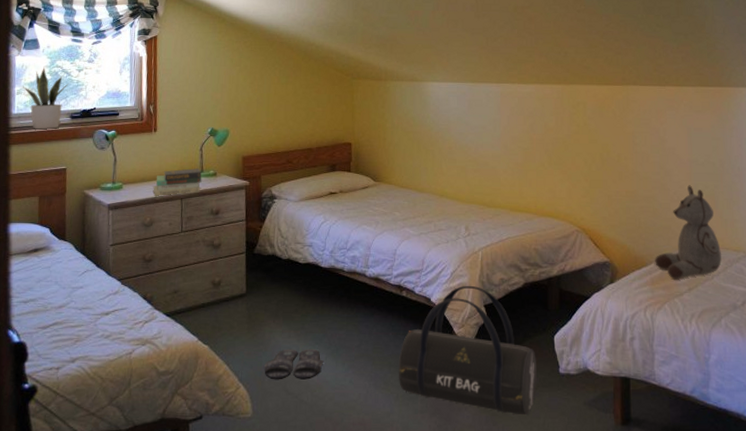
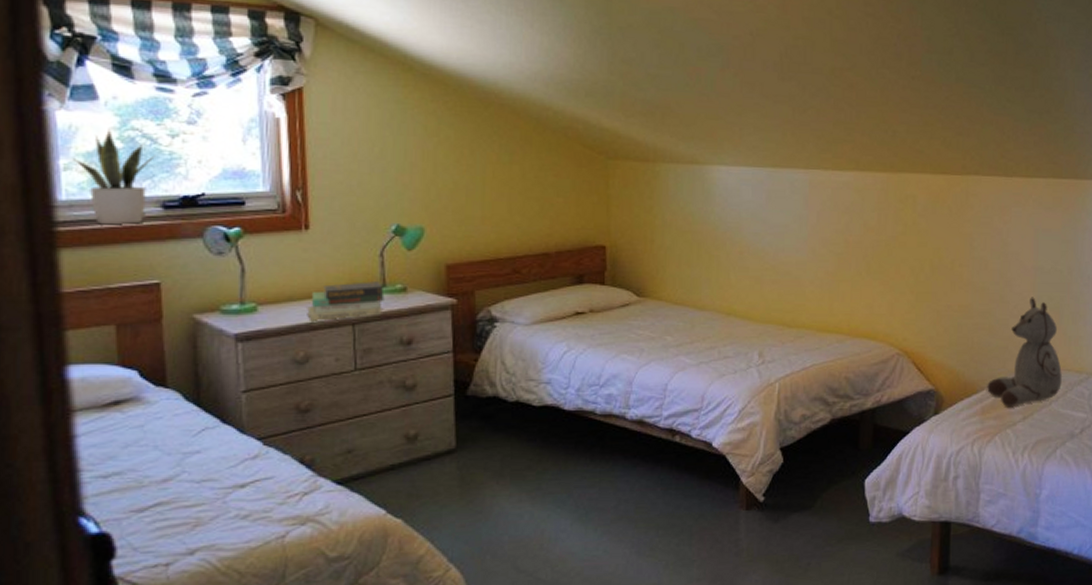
slippers: present [264,348,324,380] -> none [485,514,569,557]
duffel bag: present [398,285,538,416] -> none [668,424,844,574]

